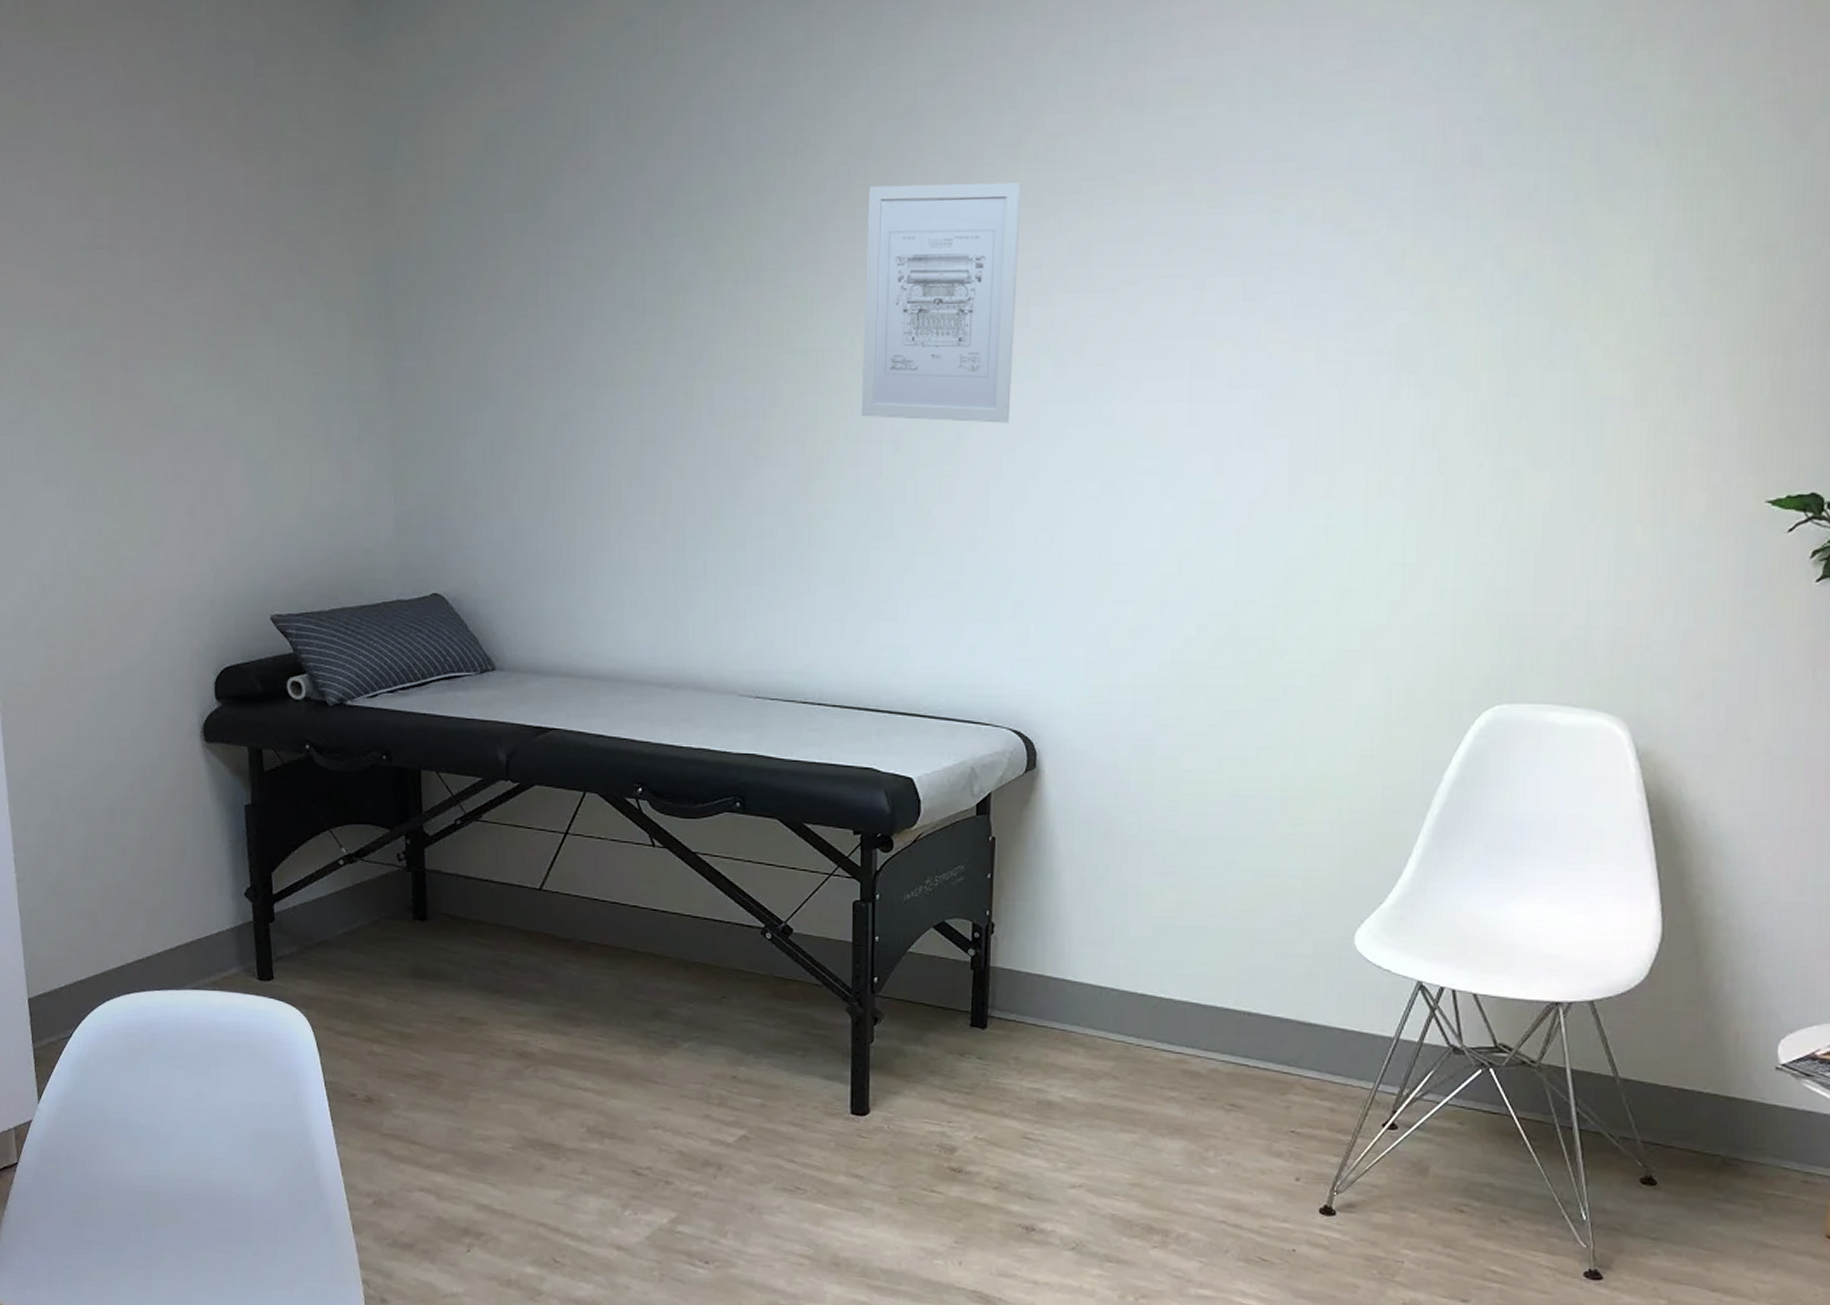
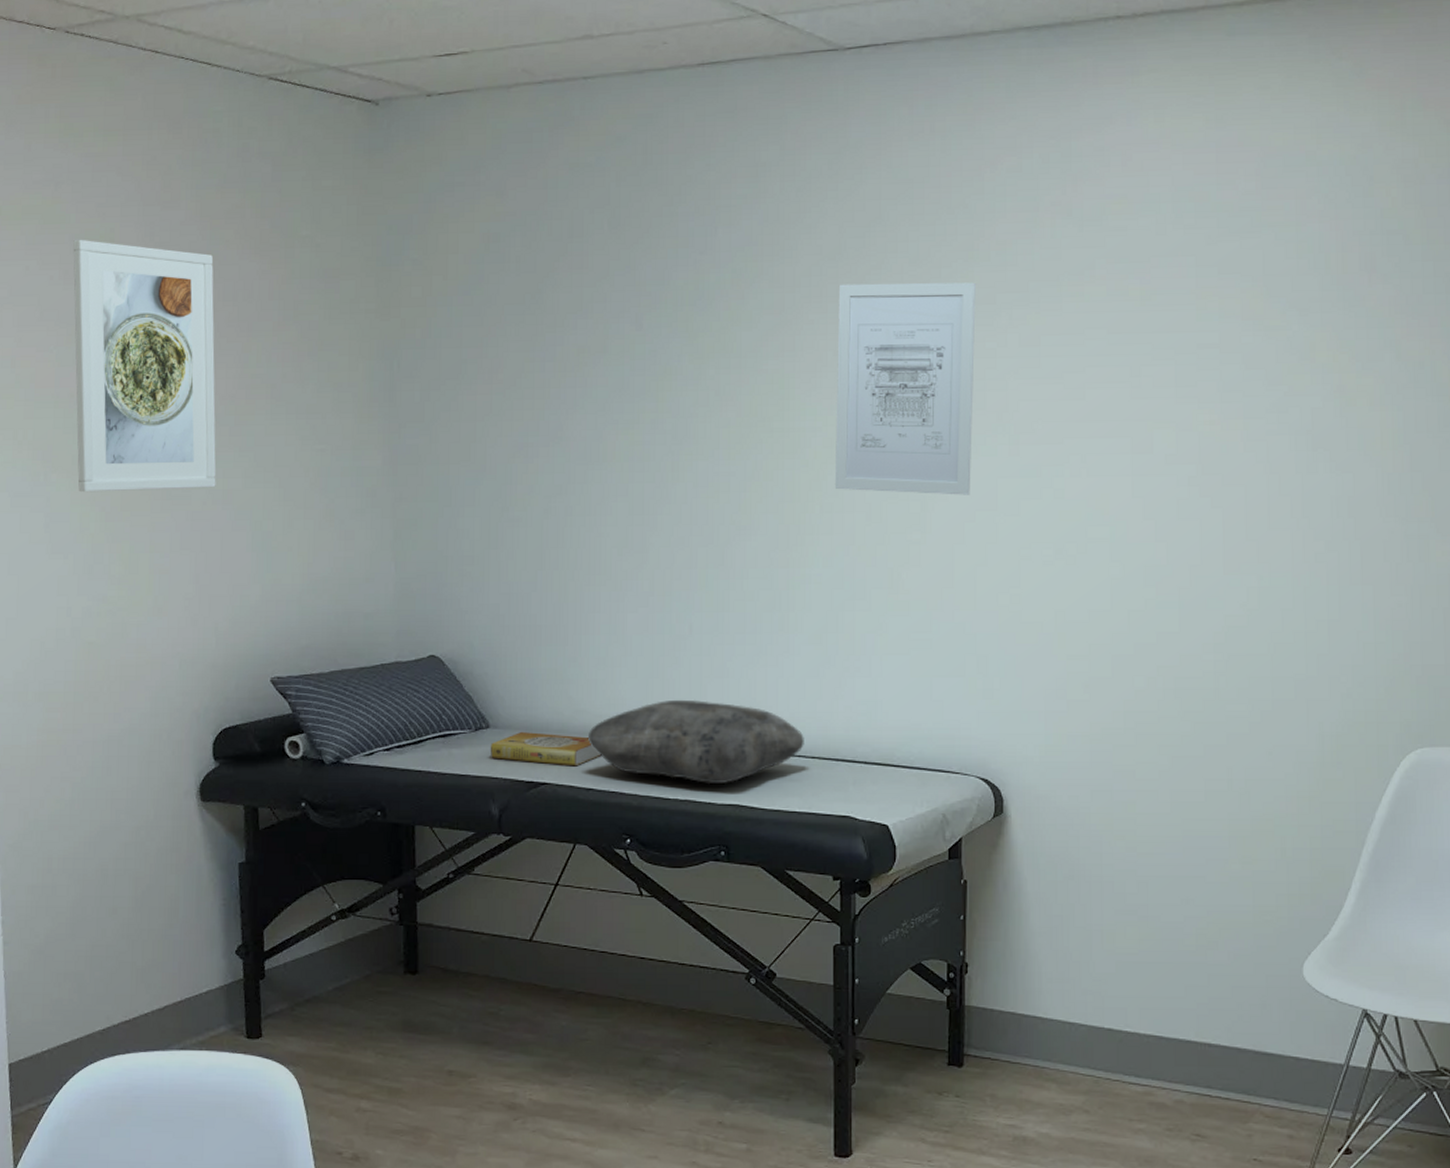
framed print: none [51,144,208,419] -> present [73,239,217,493]
book: none [496,674,611,712] -> present [490,731,600,767]
cushion: none [598,642,825,733] -> present [589,699,804,785]

